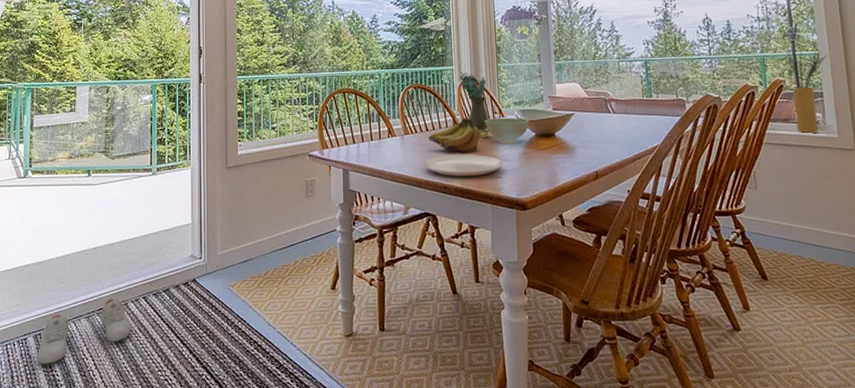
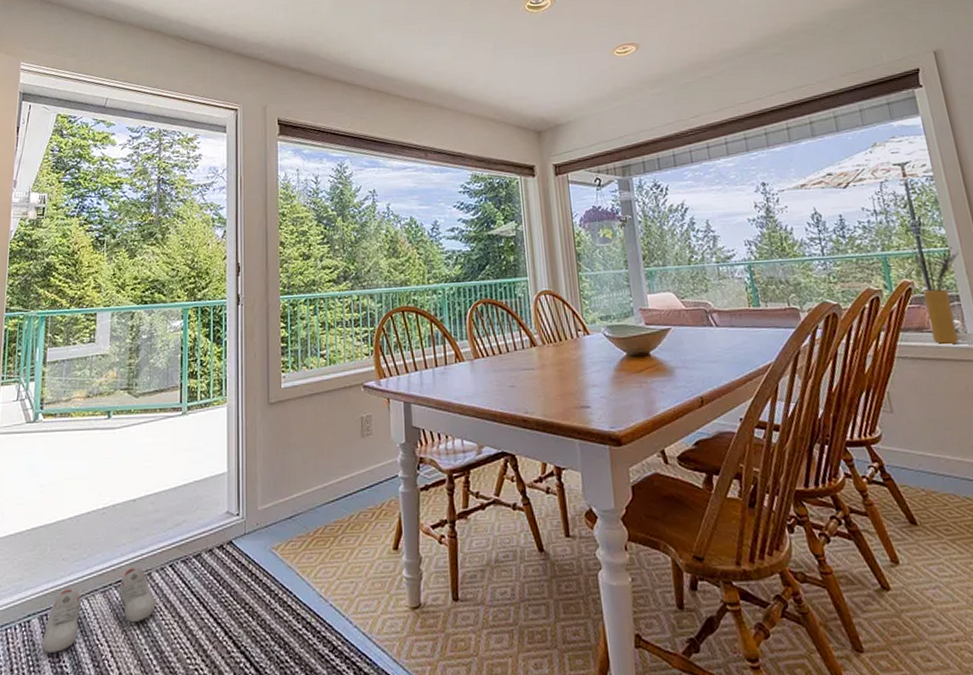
plate: present [424,154,503,177] -> none [498,380,591,408]
fruit: present [429,117,481,154] -> none [502,336,563,380]
vase: present [460,72,490,139] -> none [535,283,573,361]
bowl: present [485,117,530,144] -> none [567,335,620,367]

